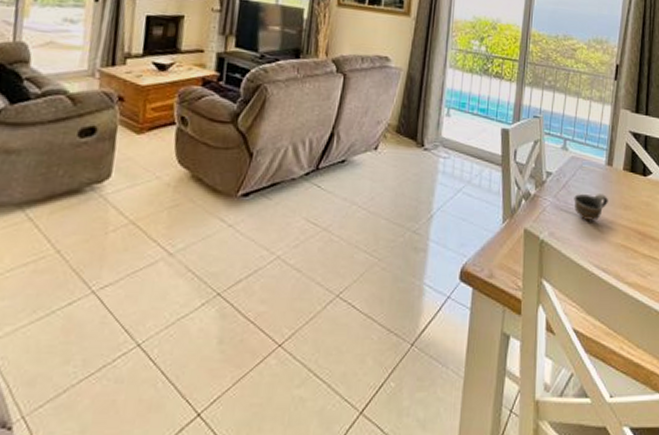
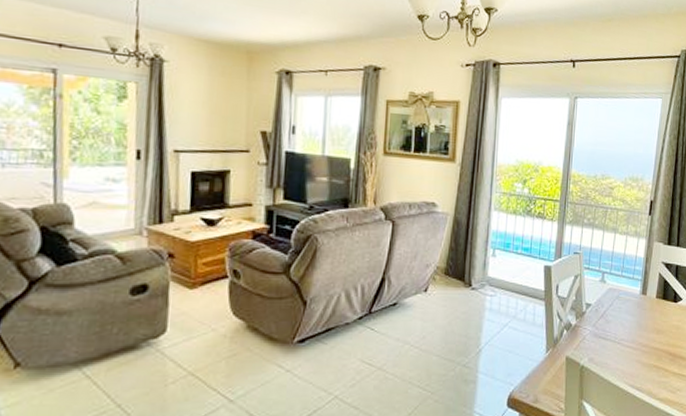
cup: present [574,194,608,222] -> none [611,321,642,347]

